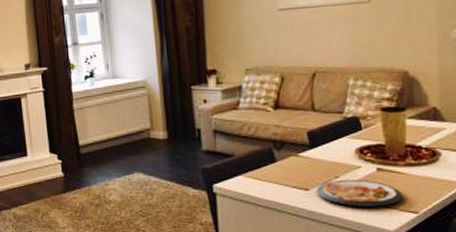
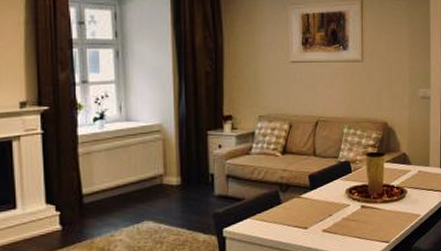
dish: present [317,179,402,207] -> none [314,216,379,241]

